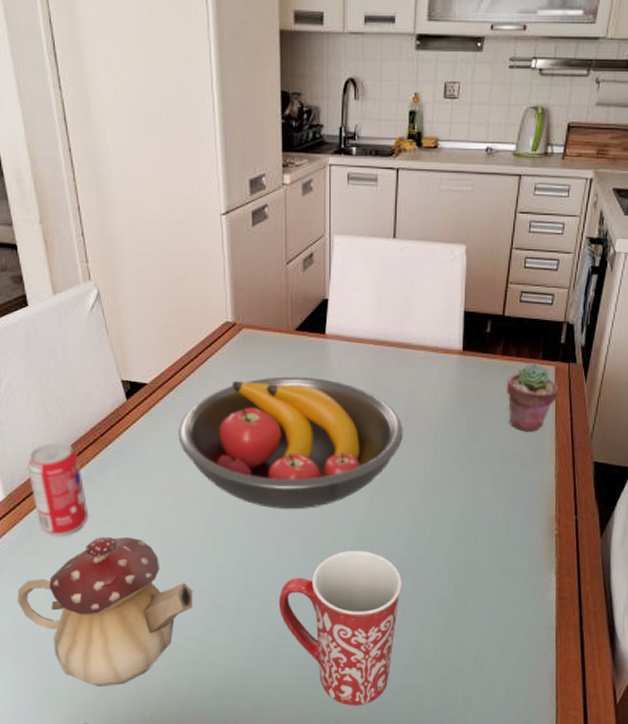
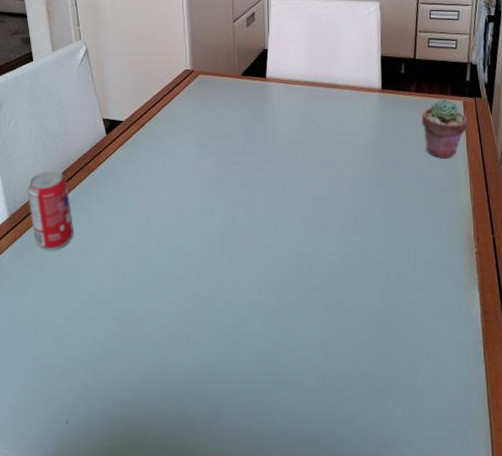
teapot: present [17,536,193,686] -> none [14,251,159,387]
fruit bowl: present [178,376,403,510] -> none [147,113,334,229]
mug: present [279,551,403,706] -> none [232,266,340,414]

